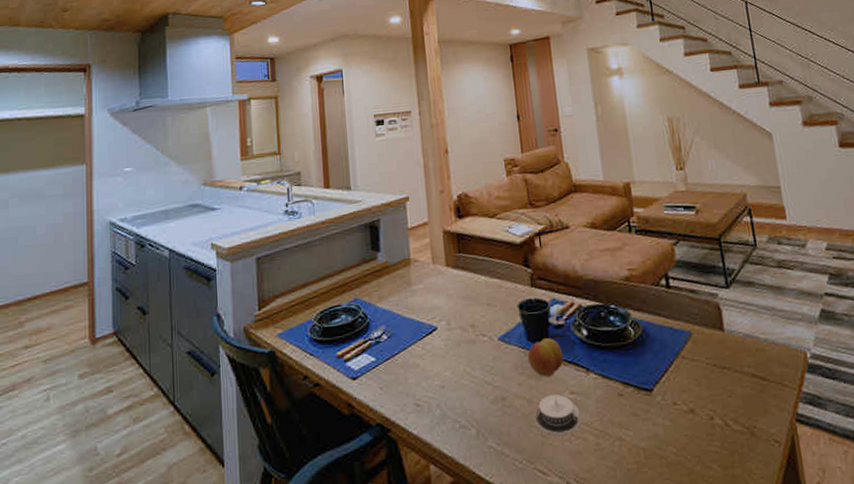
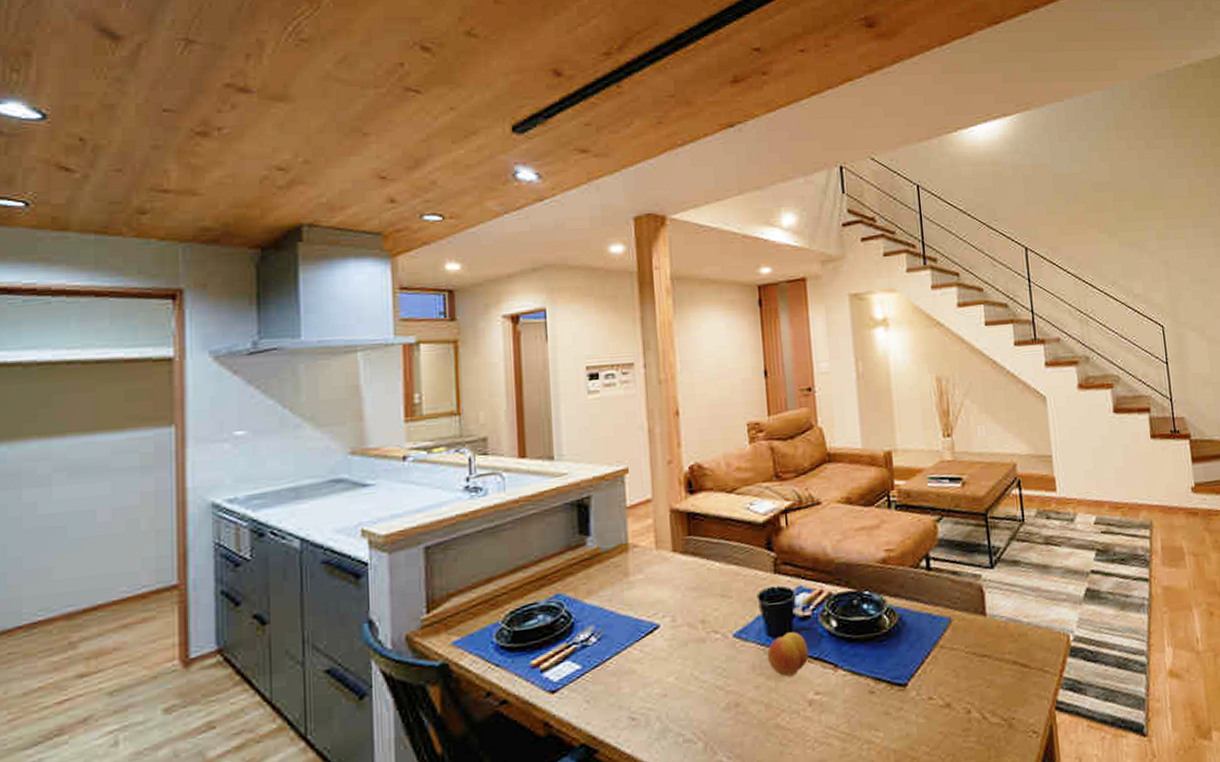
architectural model: present [533,394,581,436] -> none [772,696,826,743]

